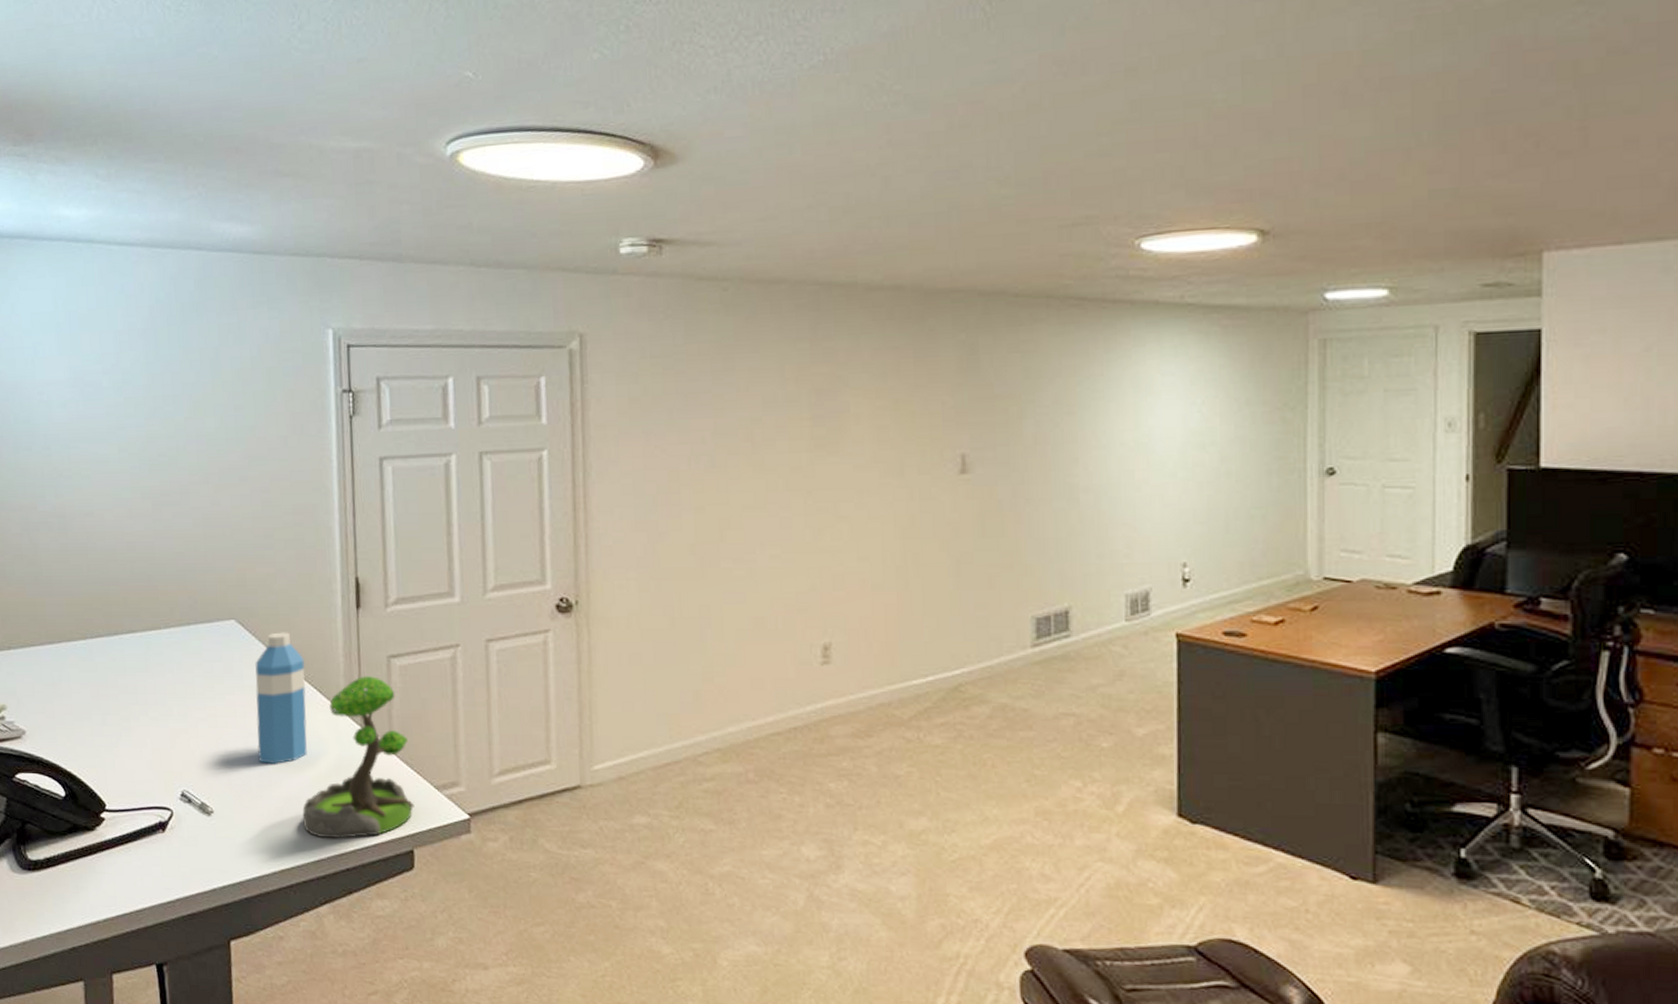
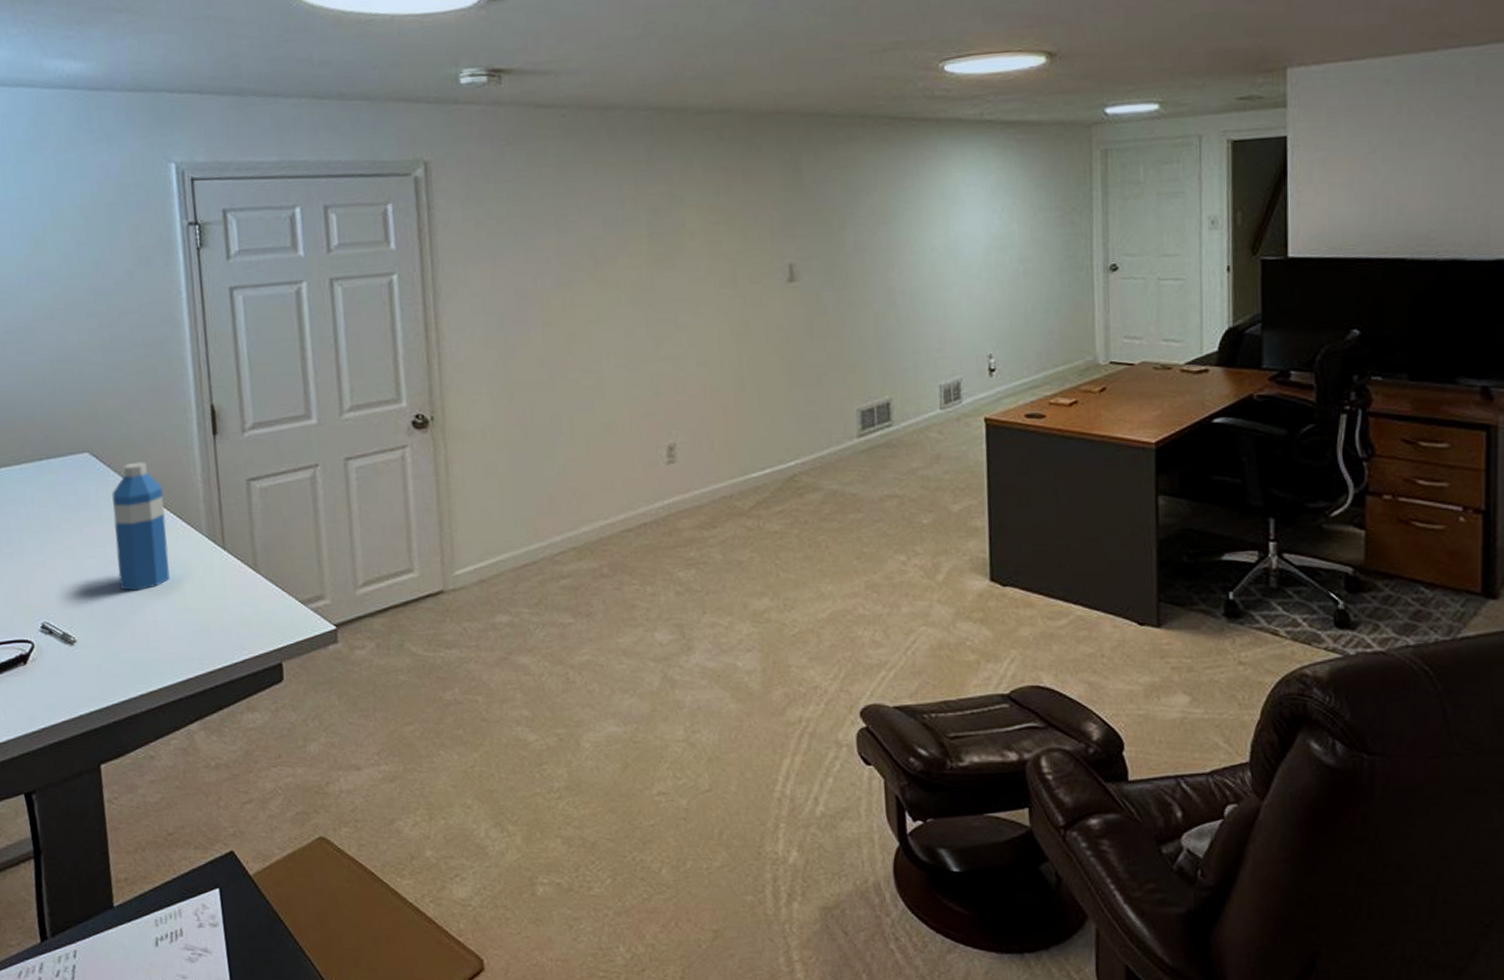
plant: present [302,676,415,839] -> none [167,499,281,659]

